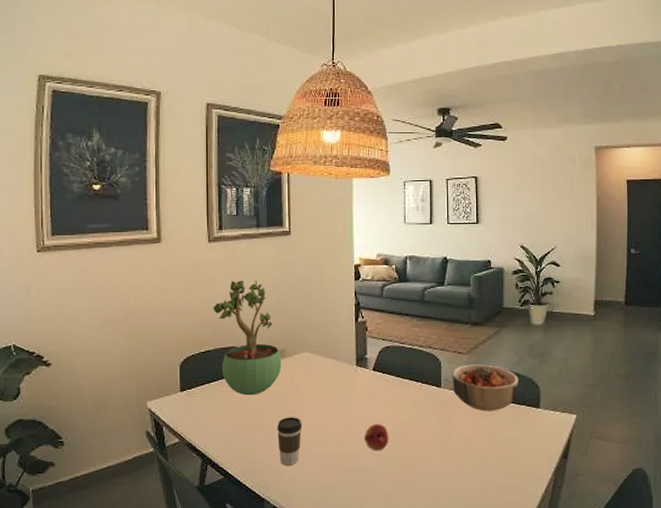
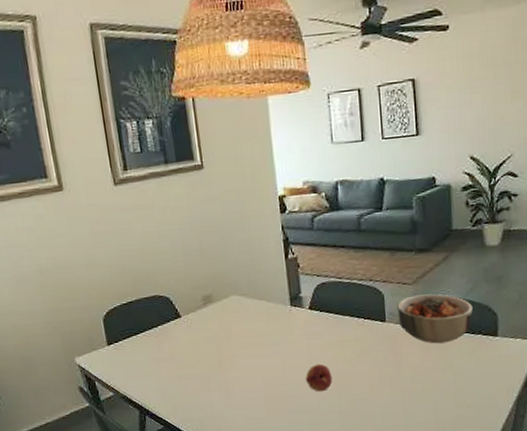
potted plant: present [213,280,282,396] -> none [129,222,211,345]
coffee cup: present [277,417,302,465] -> none [212,363,239,412]

